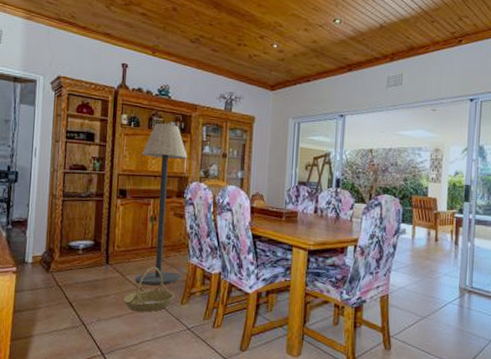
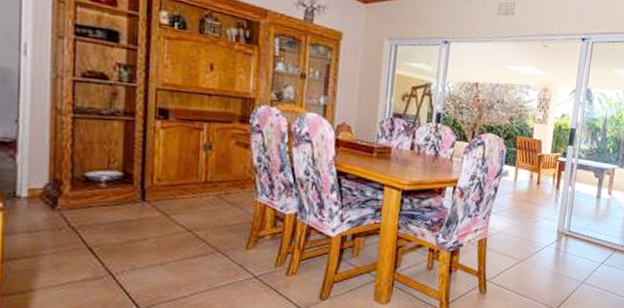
basket: present [123,266,175,312] -> none [168,204,238,259]
floor lamp: present [135,123,188,285] -> none [184,27,255,227]

